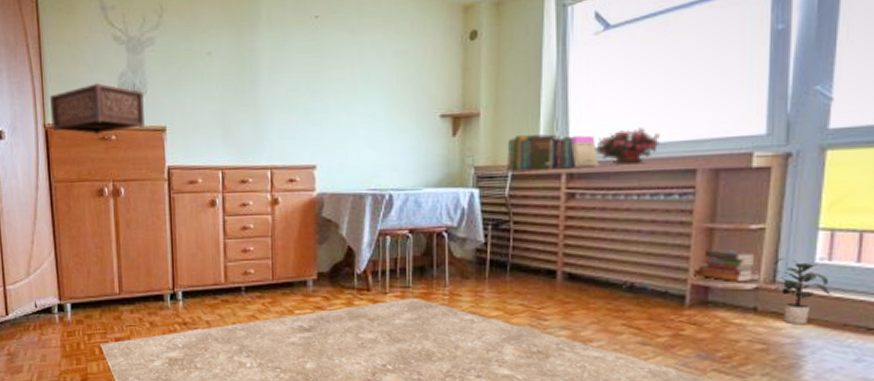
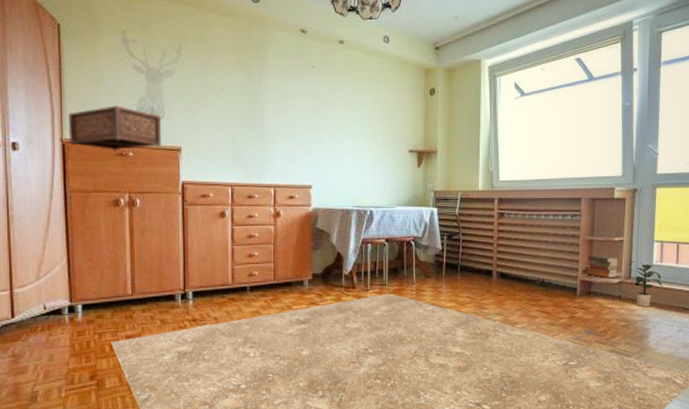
books: present [507,134,556,173] -> none [457,169,490,196]
books: present [549,135,599,171] -> none [486,171,520,196]
potted flower: present [596,128,660,167] -> none [517,167,558,194]

